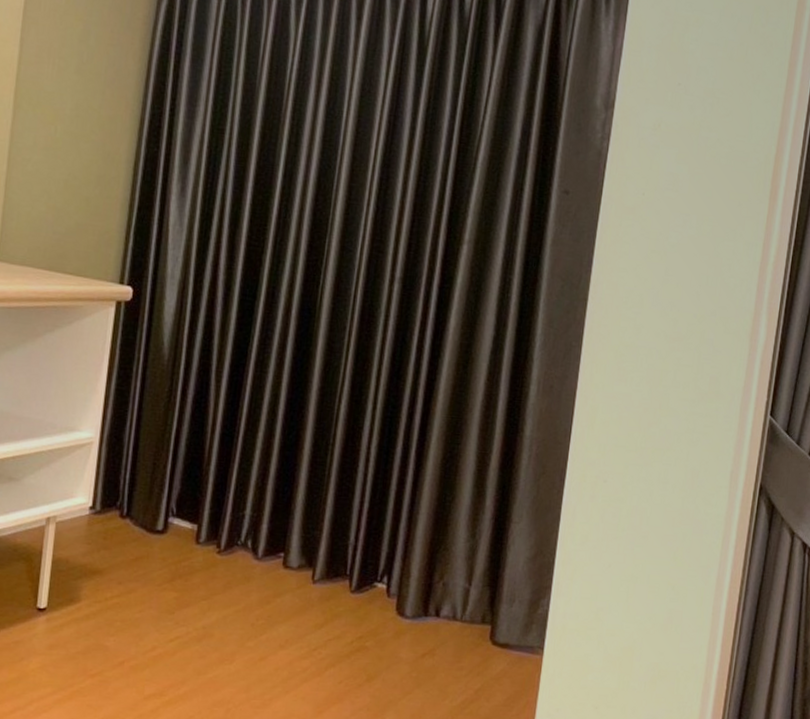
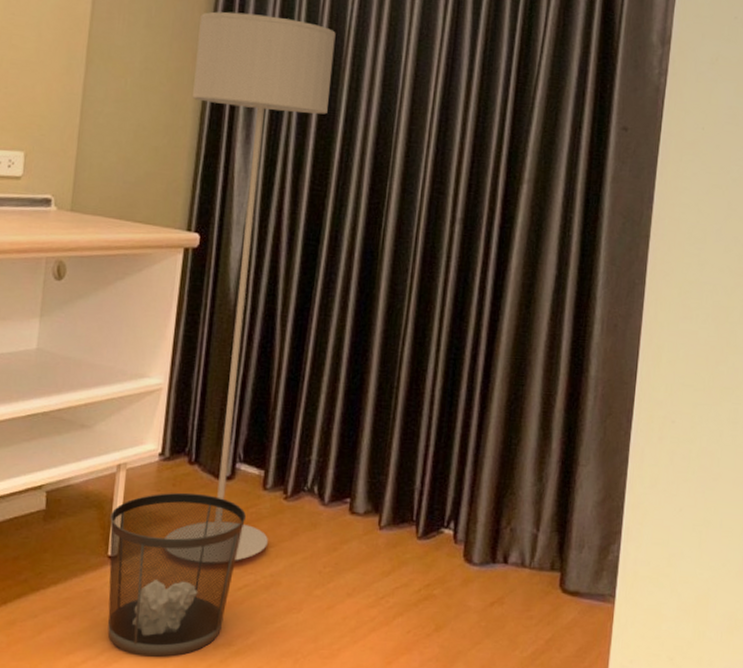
waste bin: none [36,545,178,707] -> present [107,492,246,657]
floor lamp: none [95,59,276,615] -> present [164,11,336,563]

